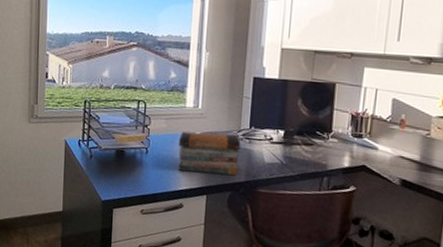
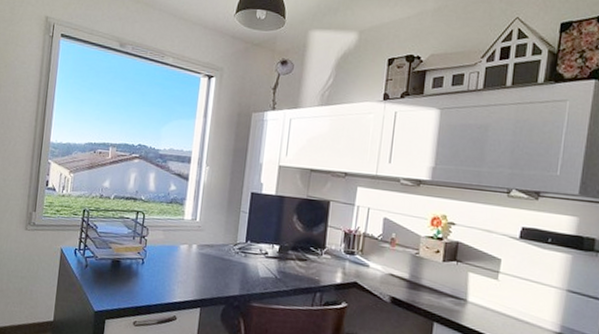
book stack: present [178,131,241,175] -> none [173,243,237,288]

